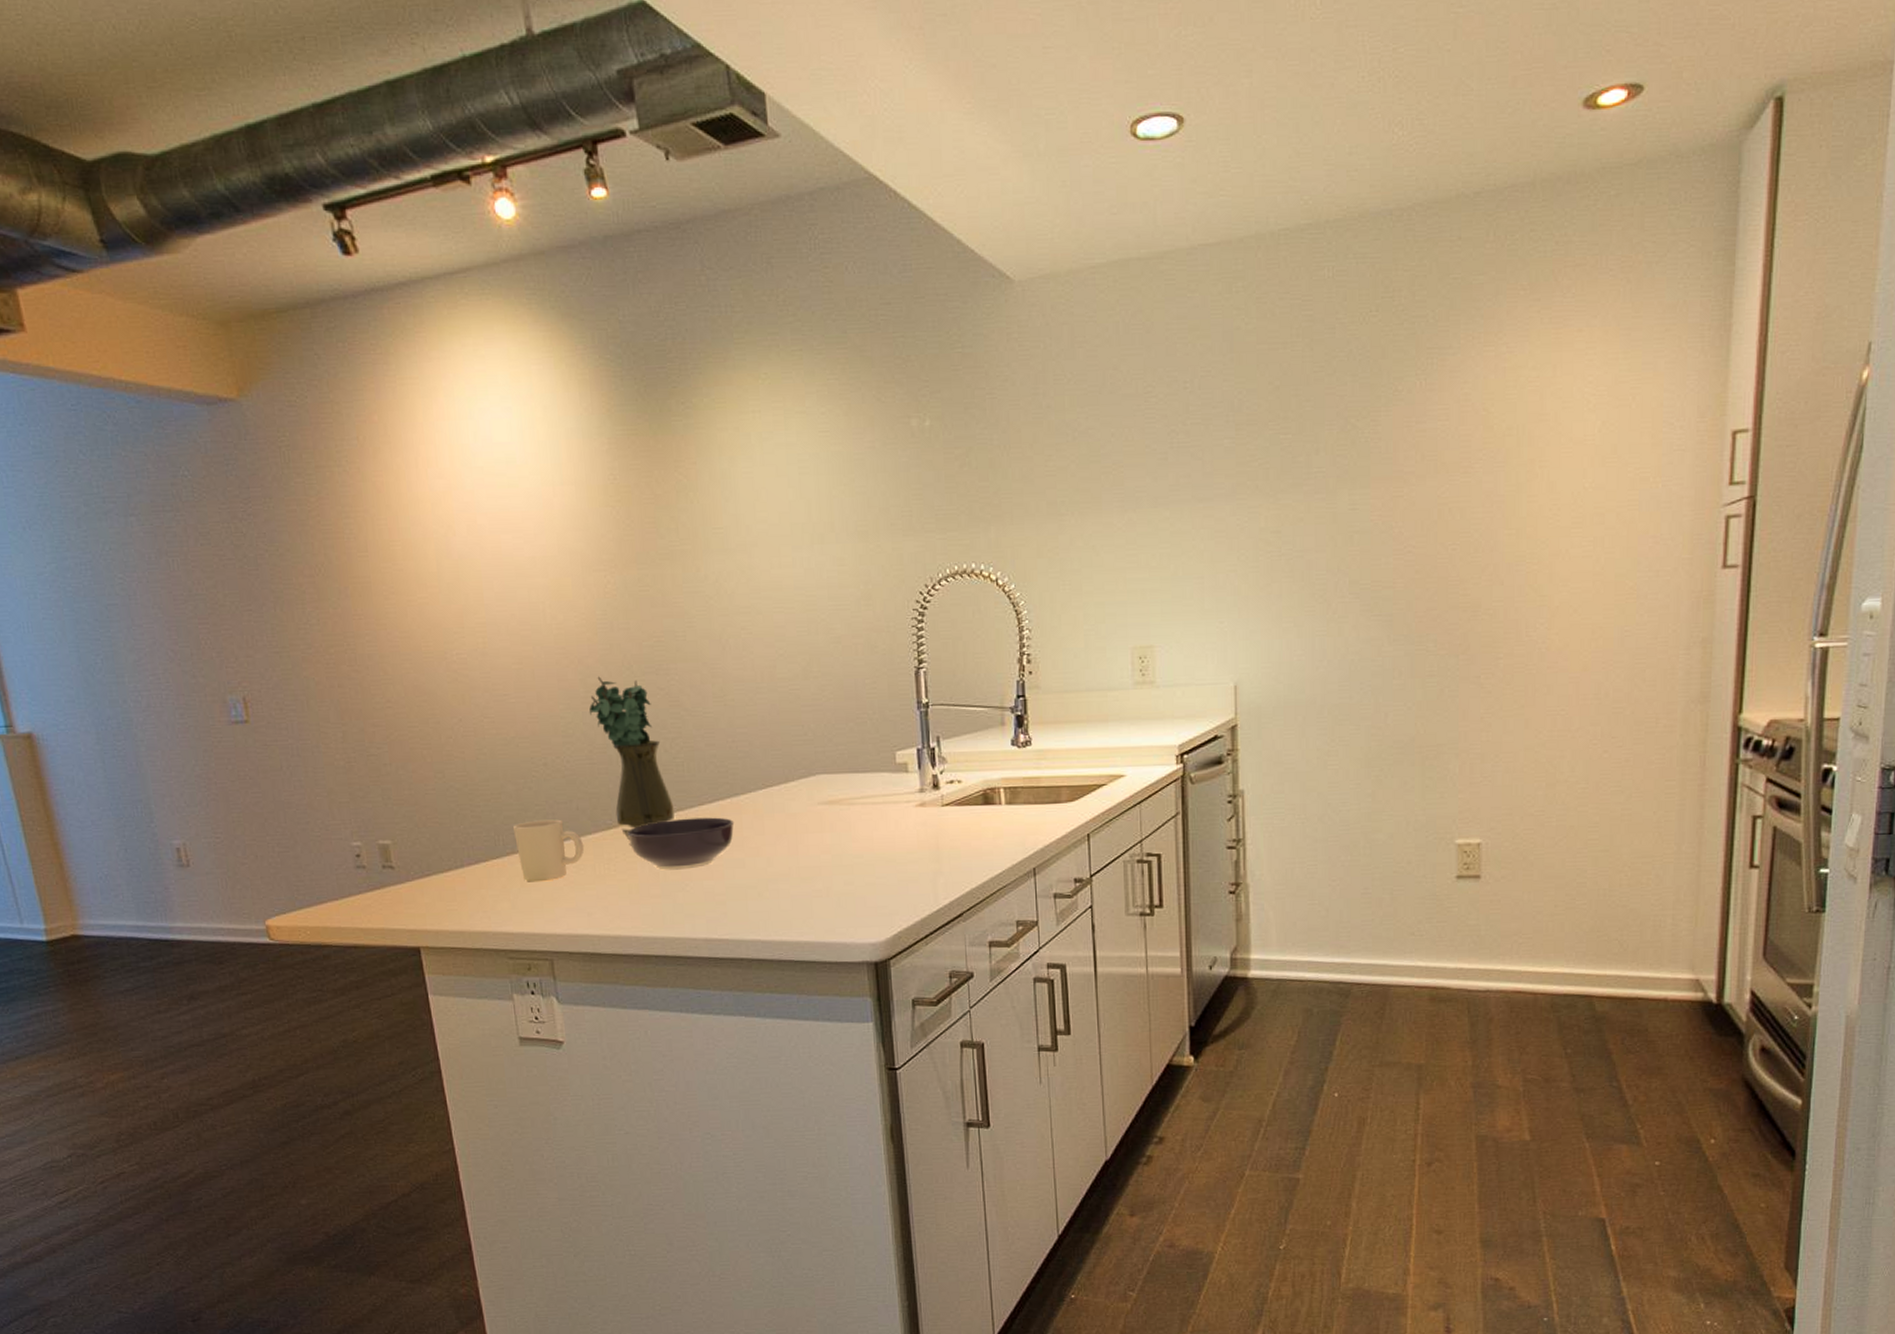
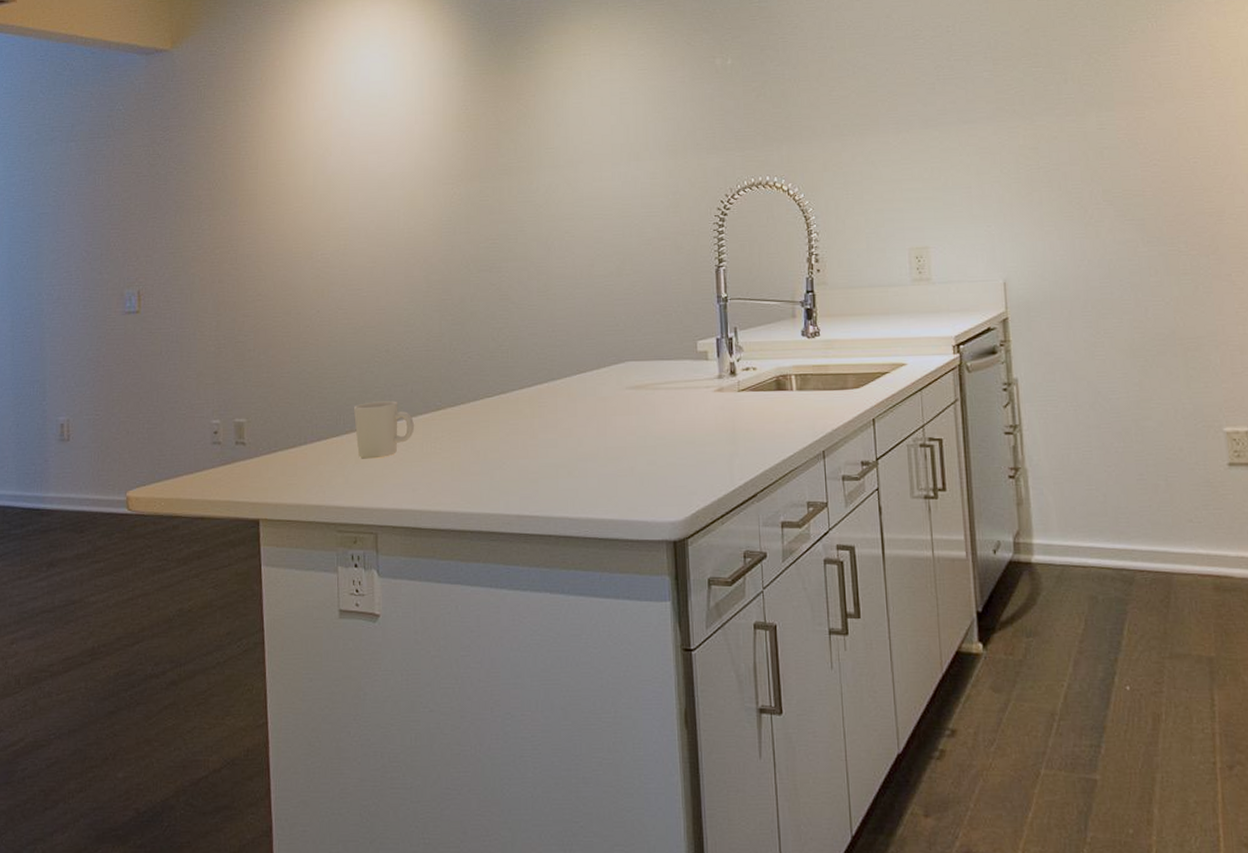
vase: present [589,676,676,846] -> none [430,273,498,426]
bowl: present [627,817,735,870] -> none [453,400,550,449]

